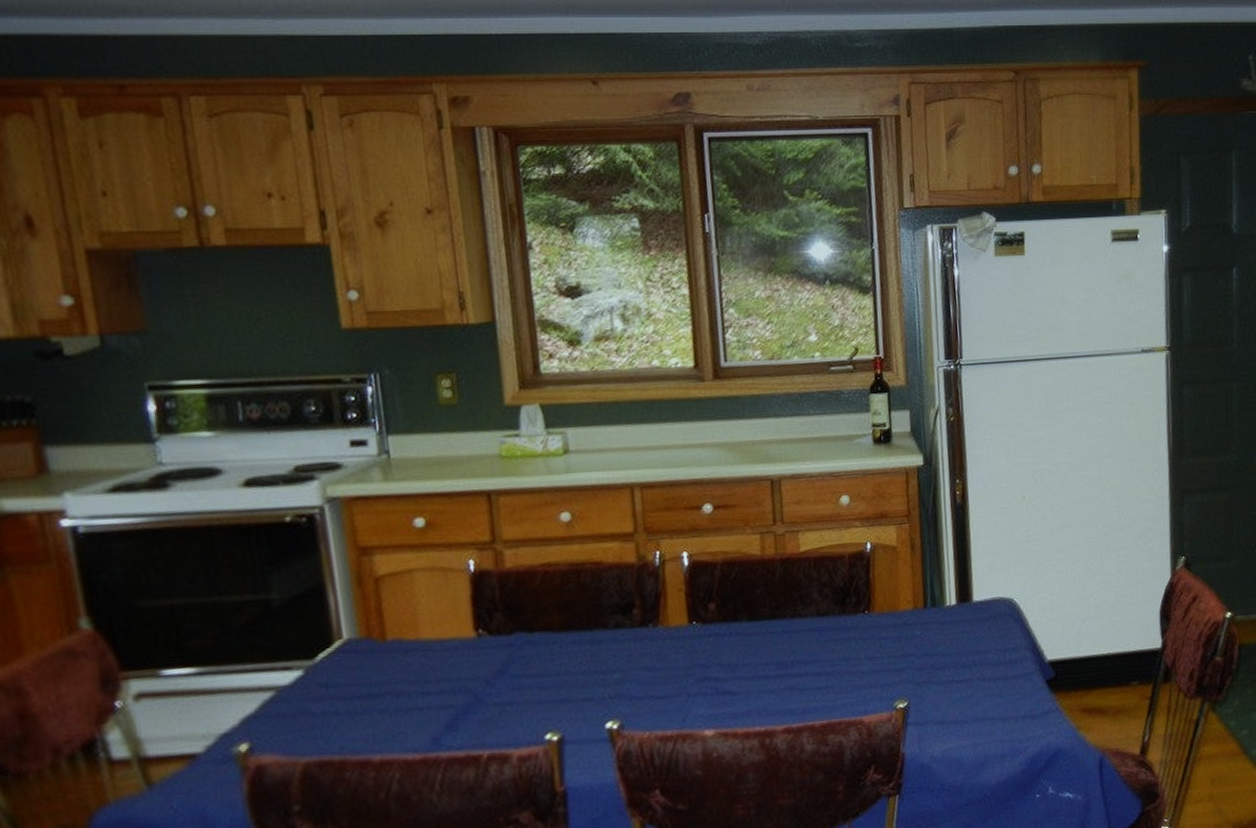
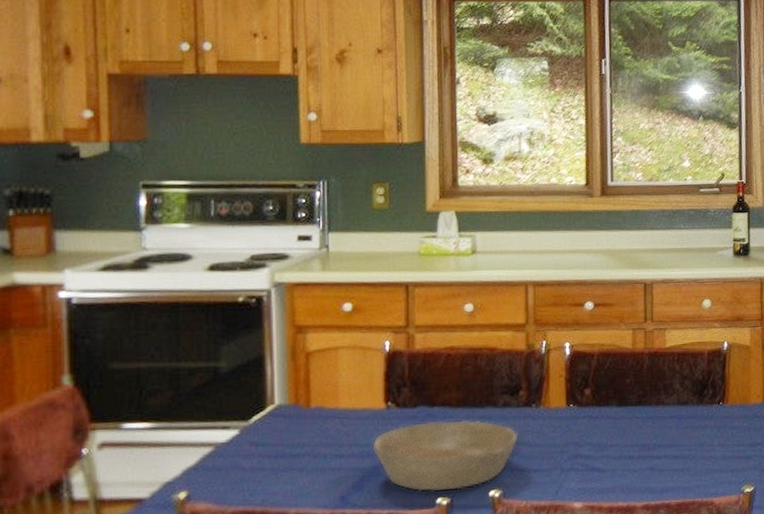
bowl: none [464,644,636,729] -> present [372,419,519,493]

